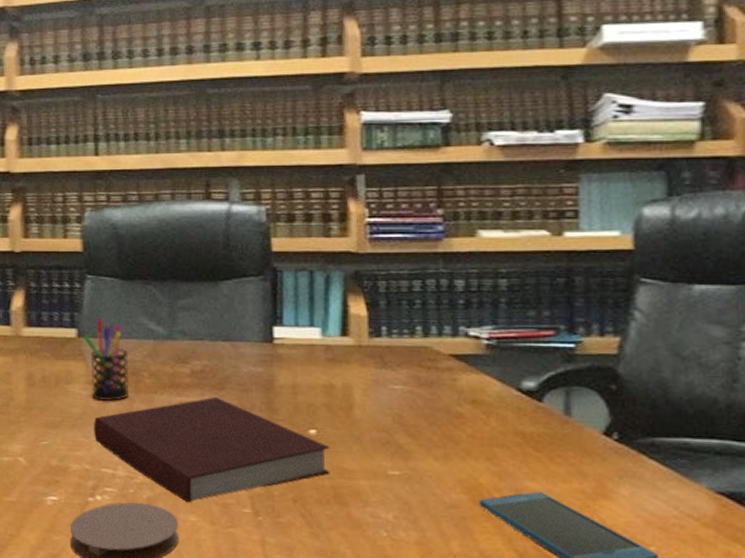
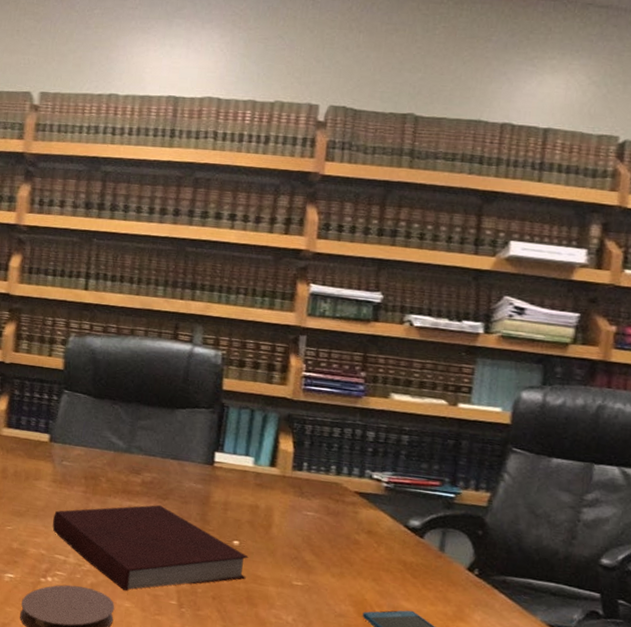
pen holder: present [84,319,130,402] -> none [54,428,91,499]

